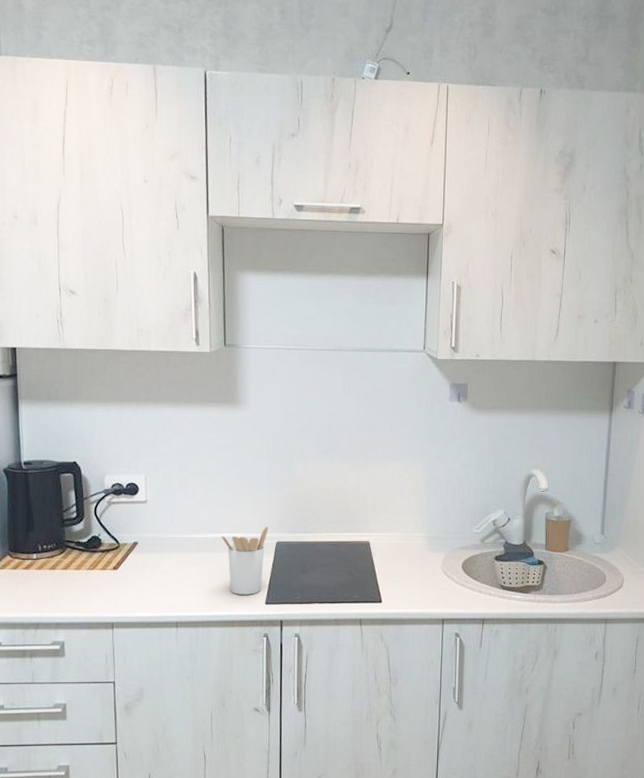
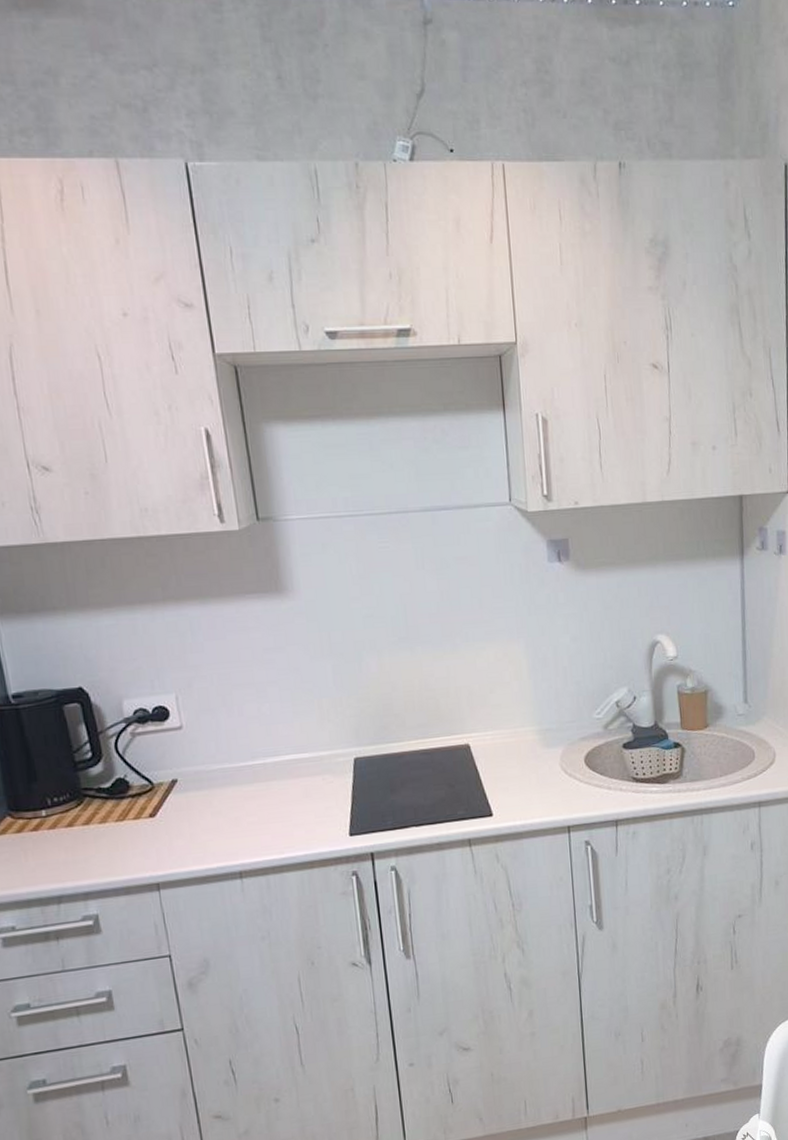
utensil holder: present [221,526,269,595] -> none [283,740,343,829]

